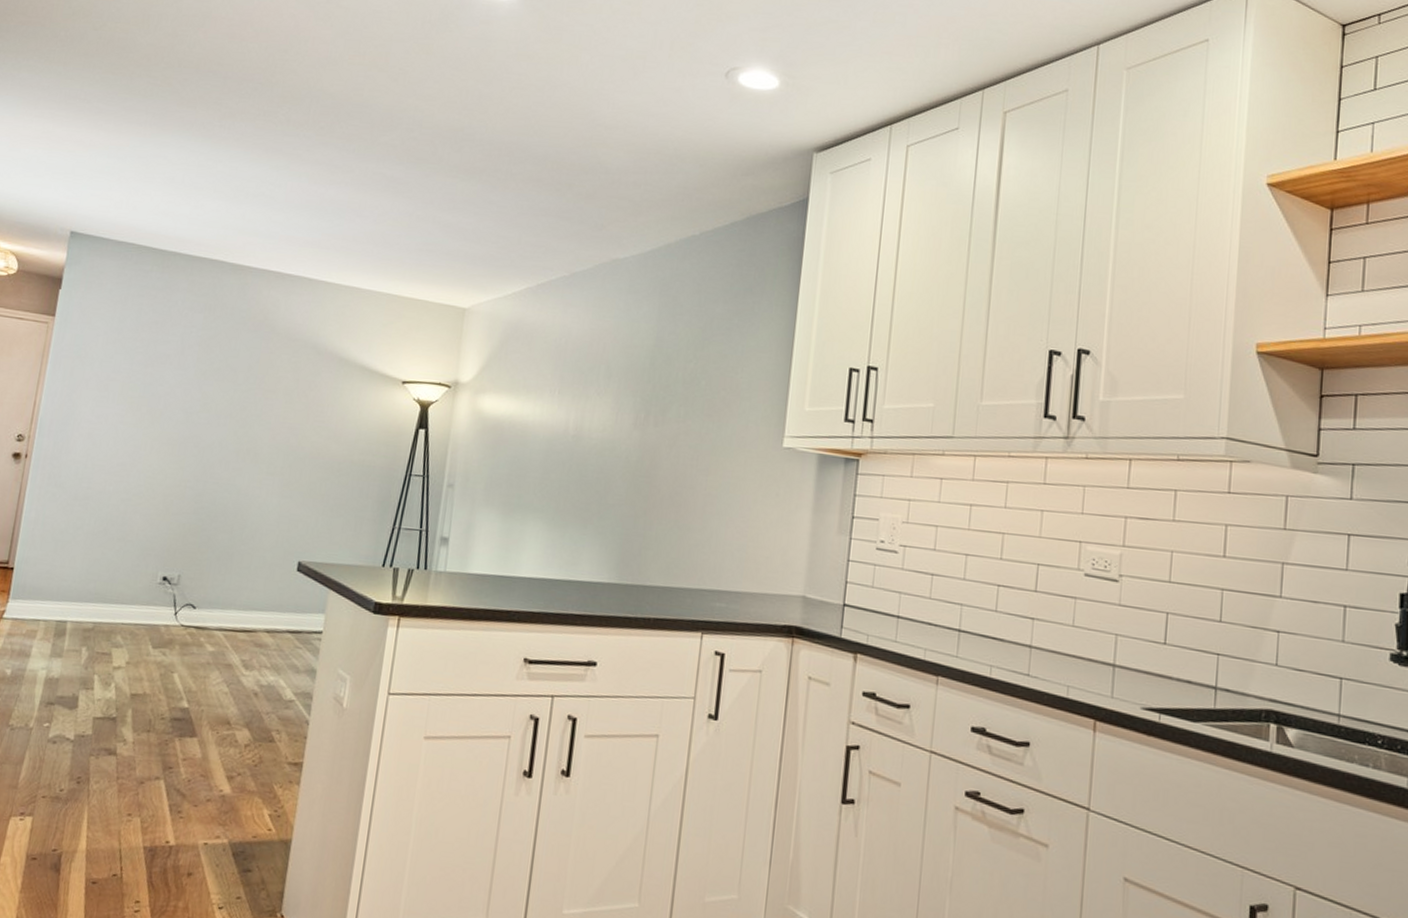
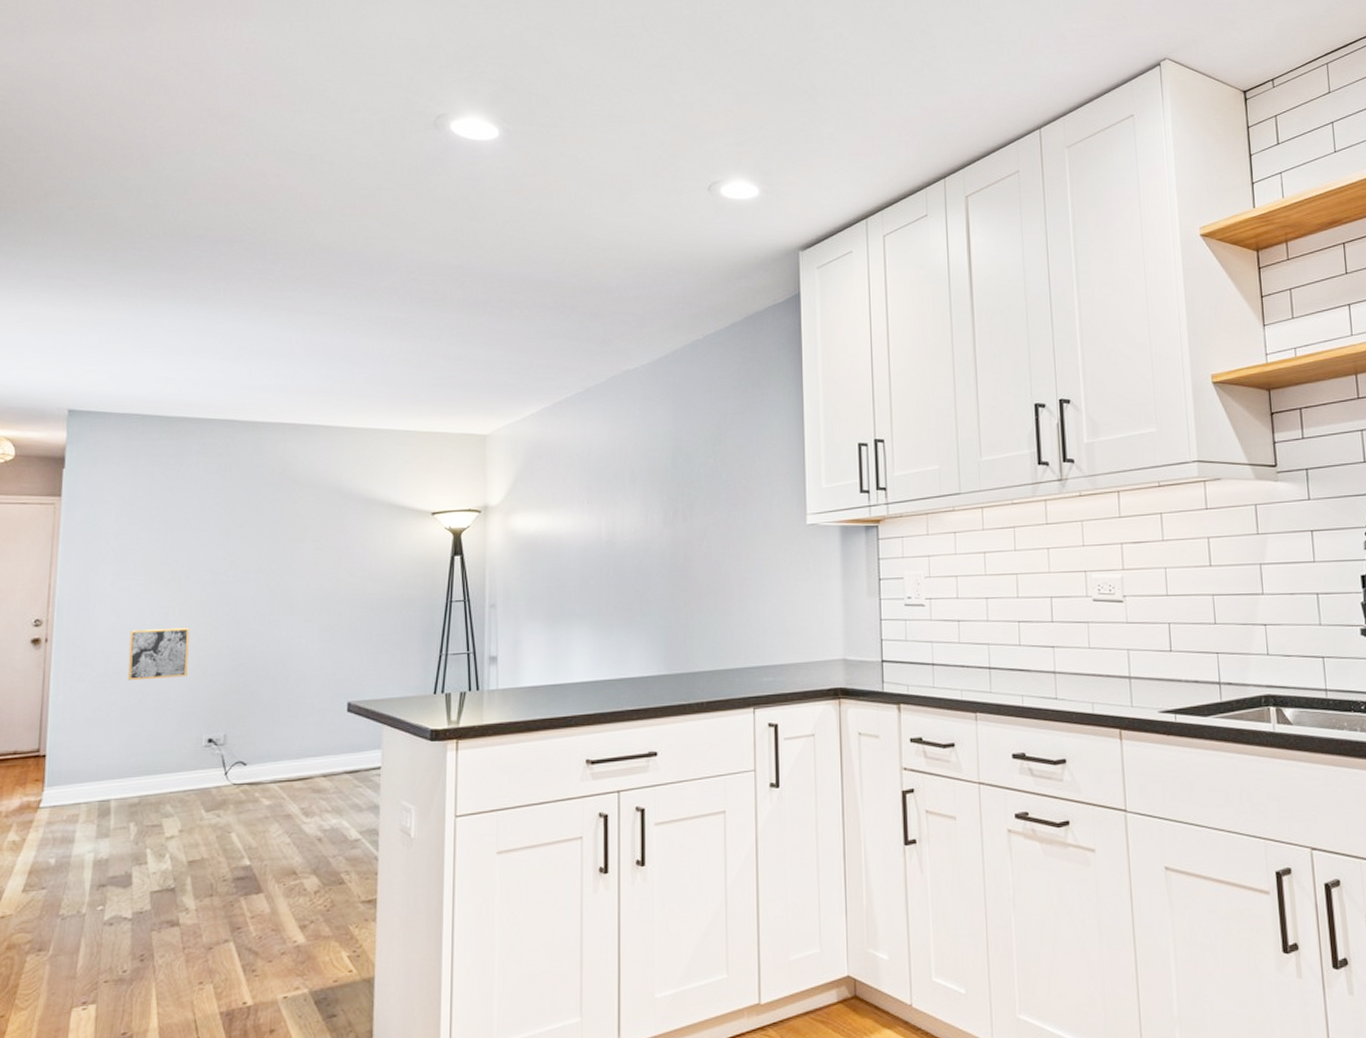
wall art: none [96,458,158,512] -> present [127,627,190,681]

